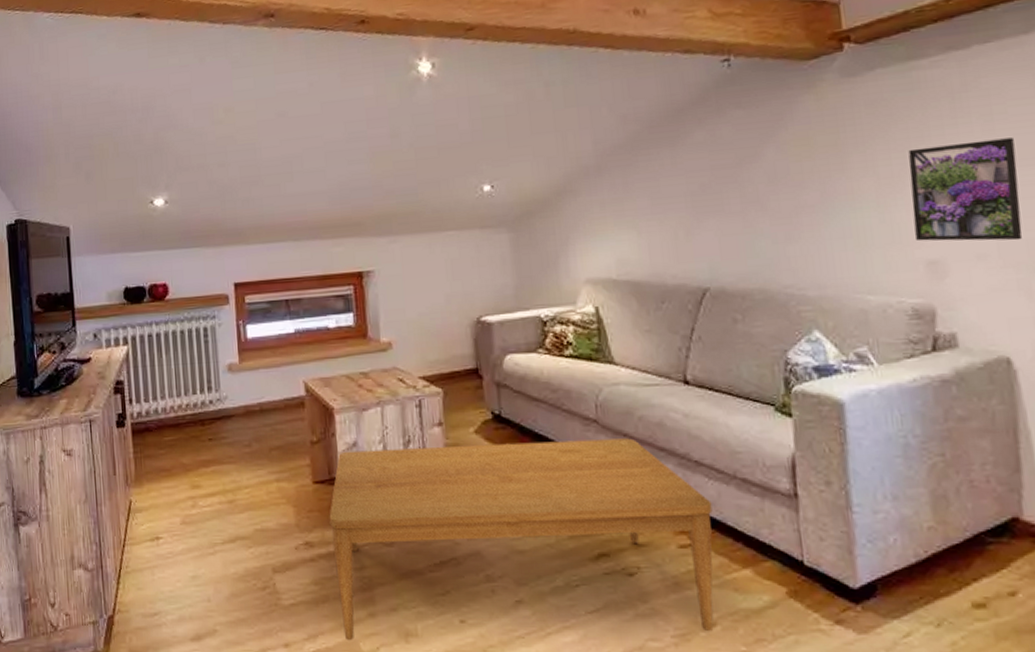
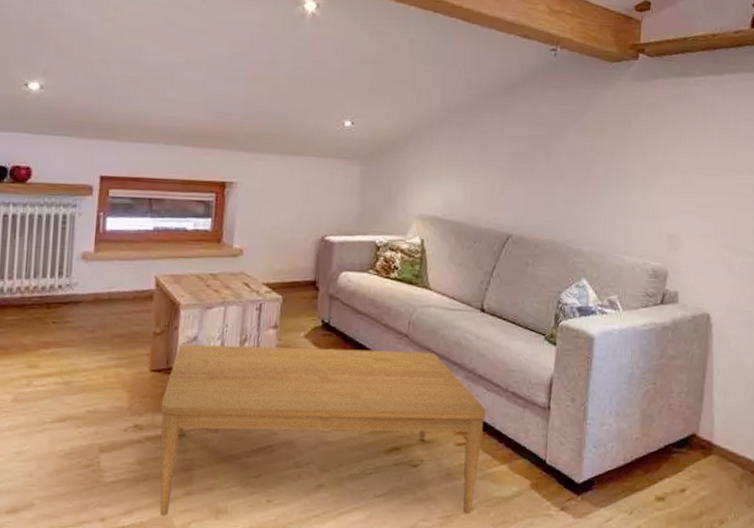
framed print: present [908,138,1023,242] -> none [664,146,739,227]

